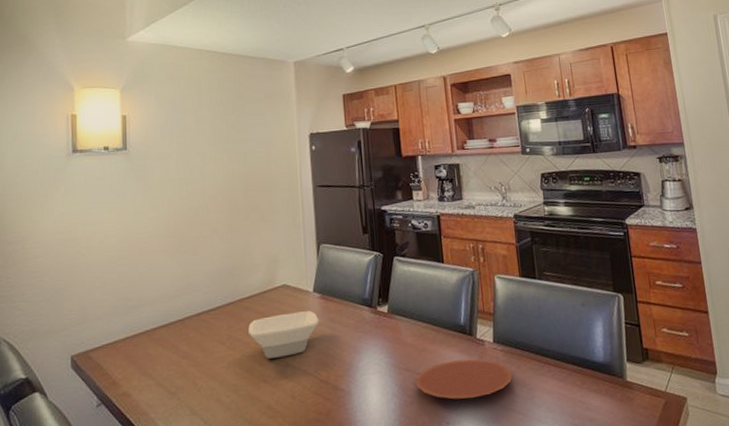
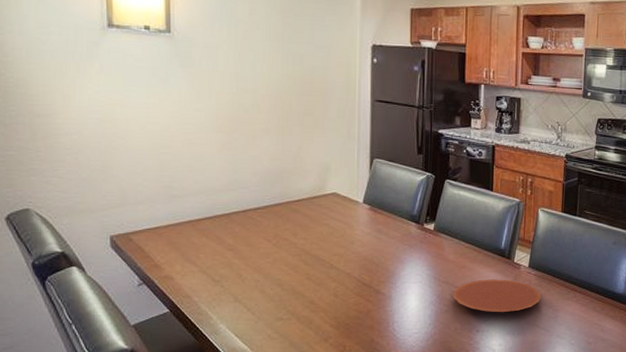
bowl: present [248,311,319,359] -> none [296,220,367,259]

